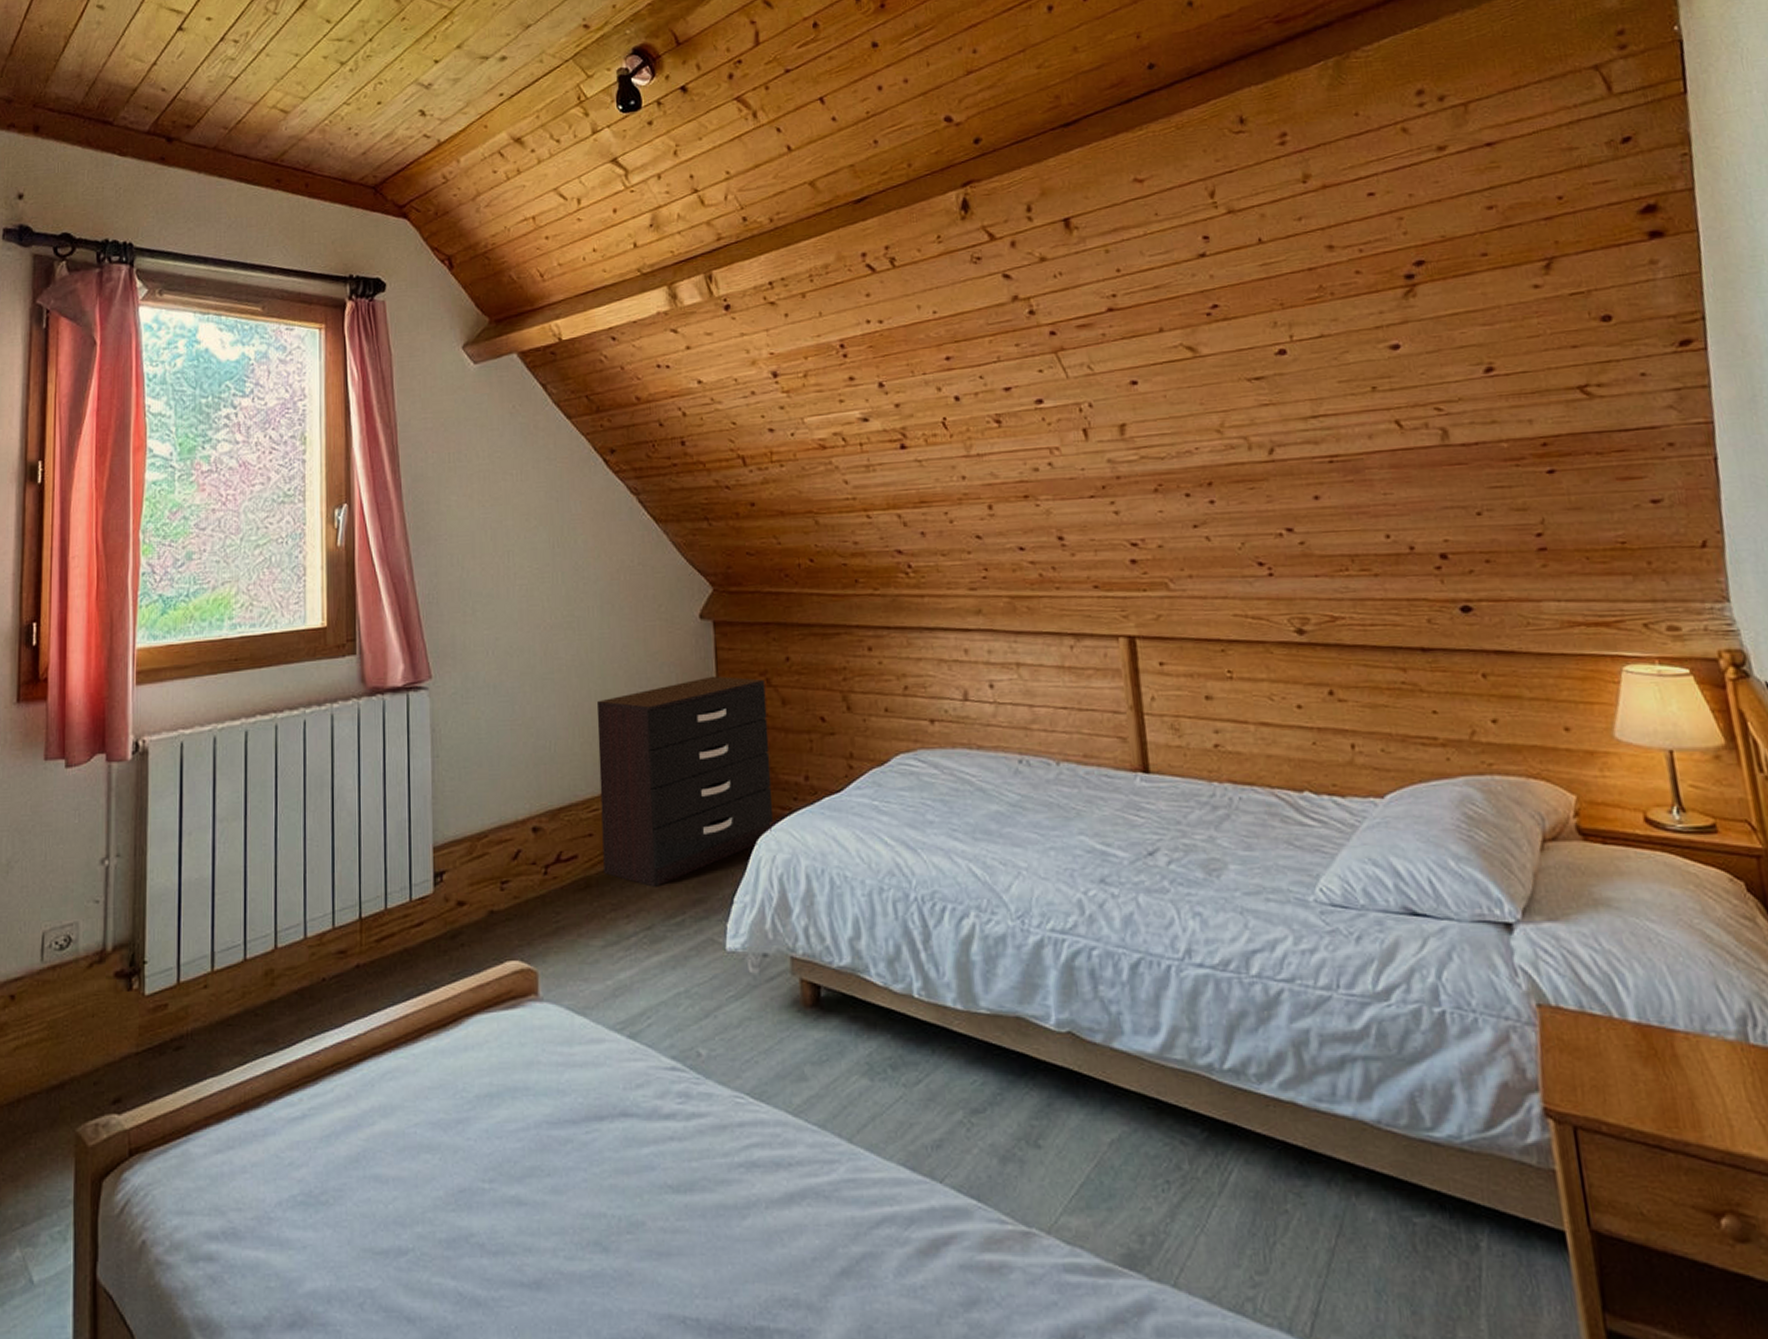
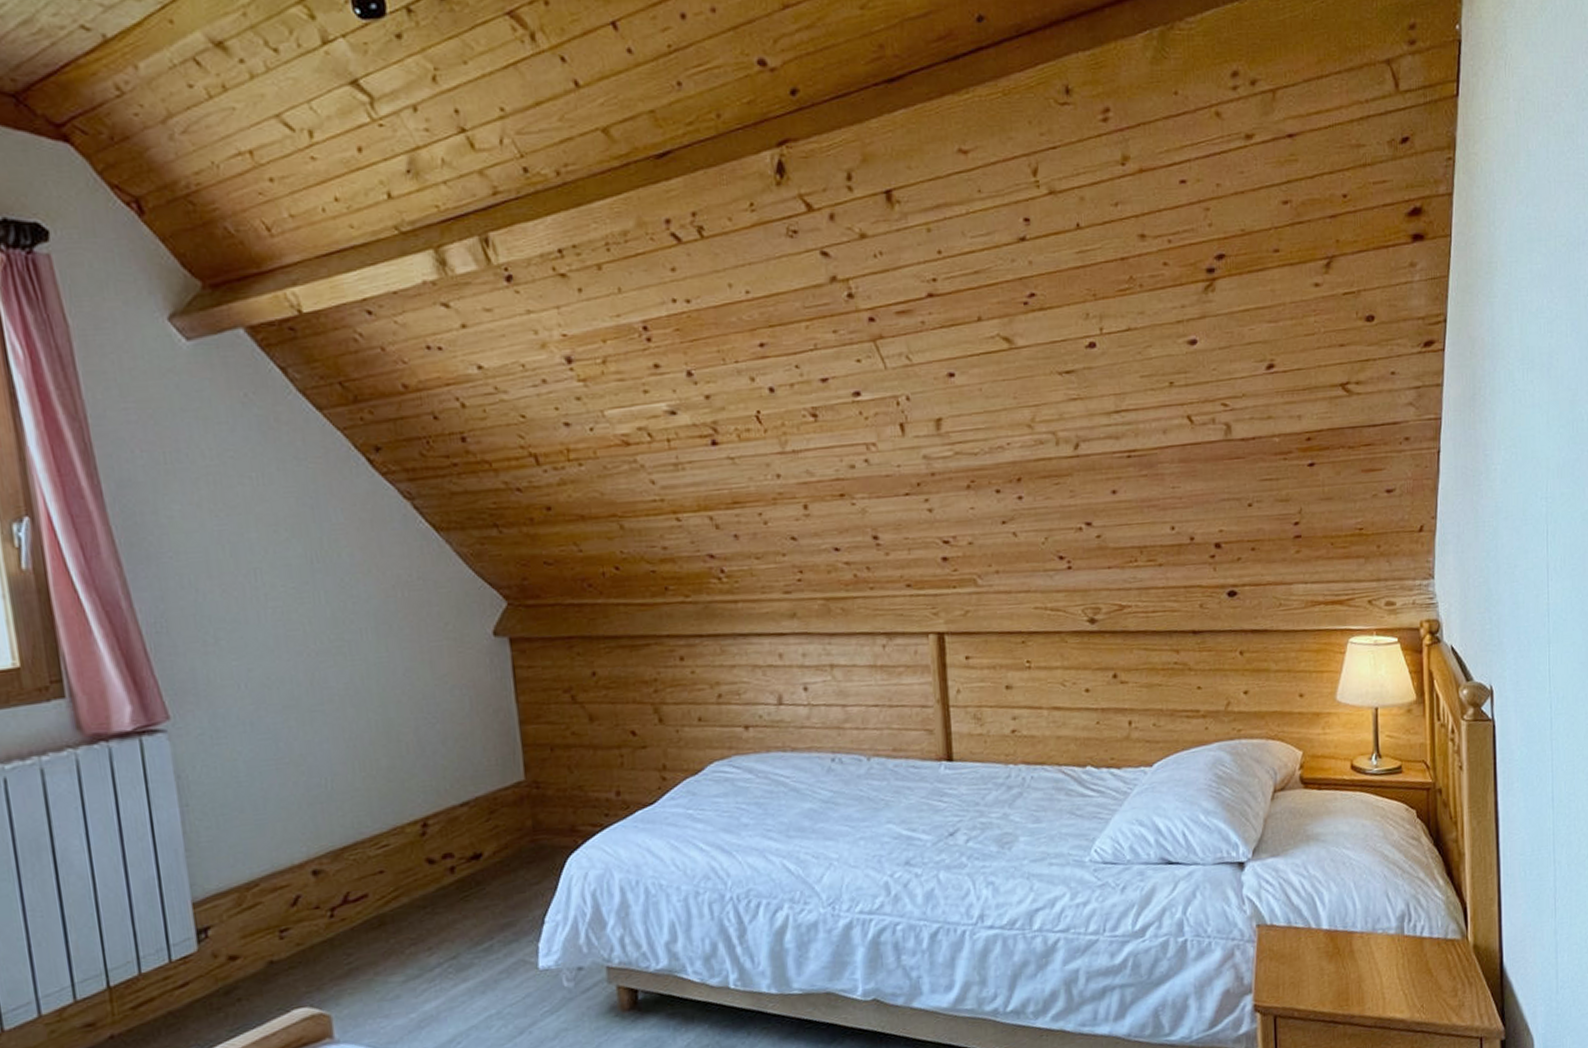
dresser: present [596,675,774,887] -> none [378,696,584,917]

